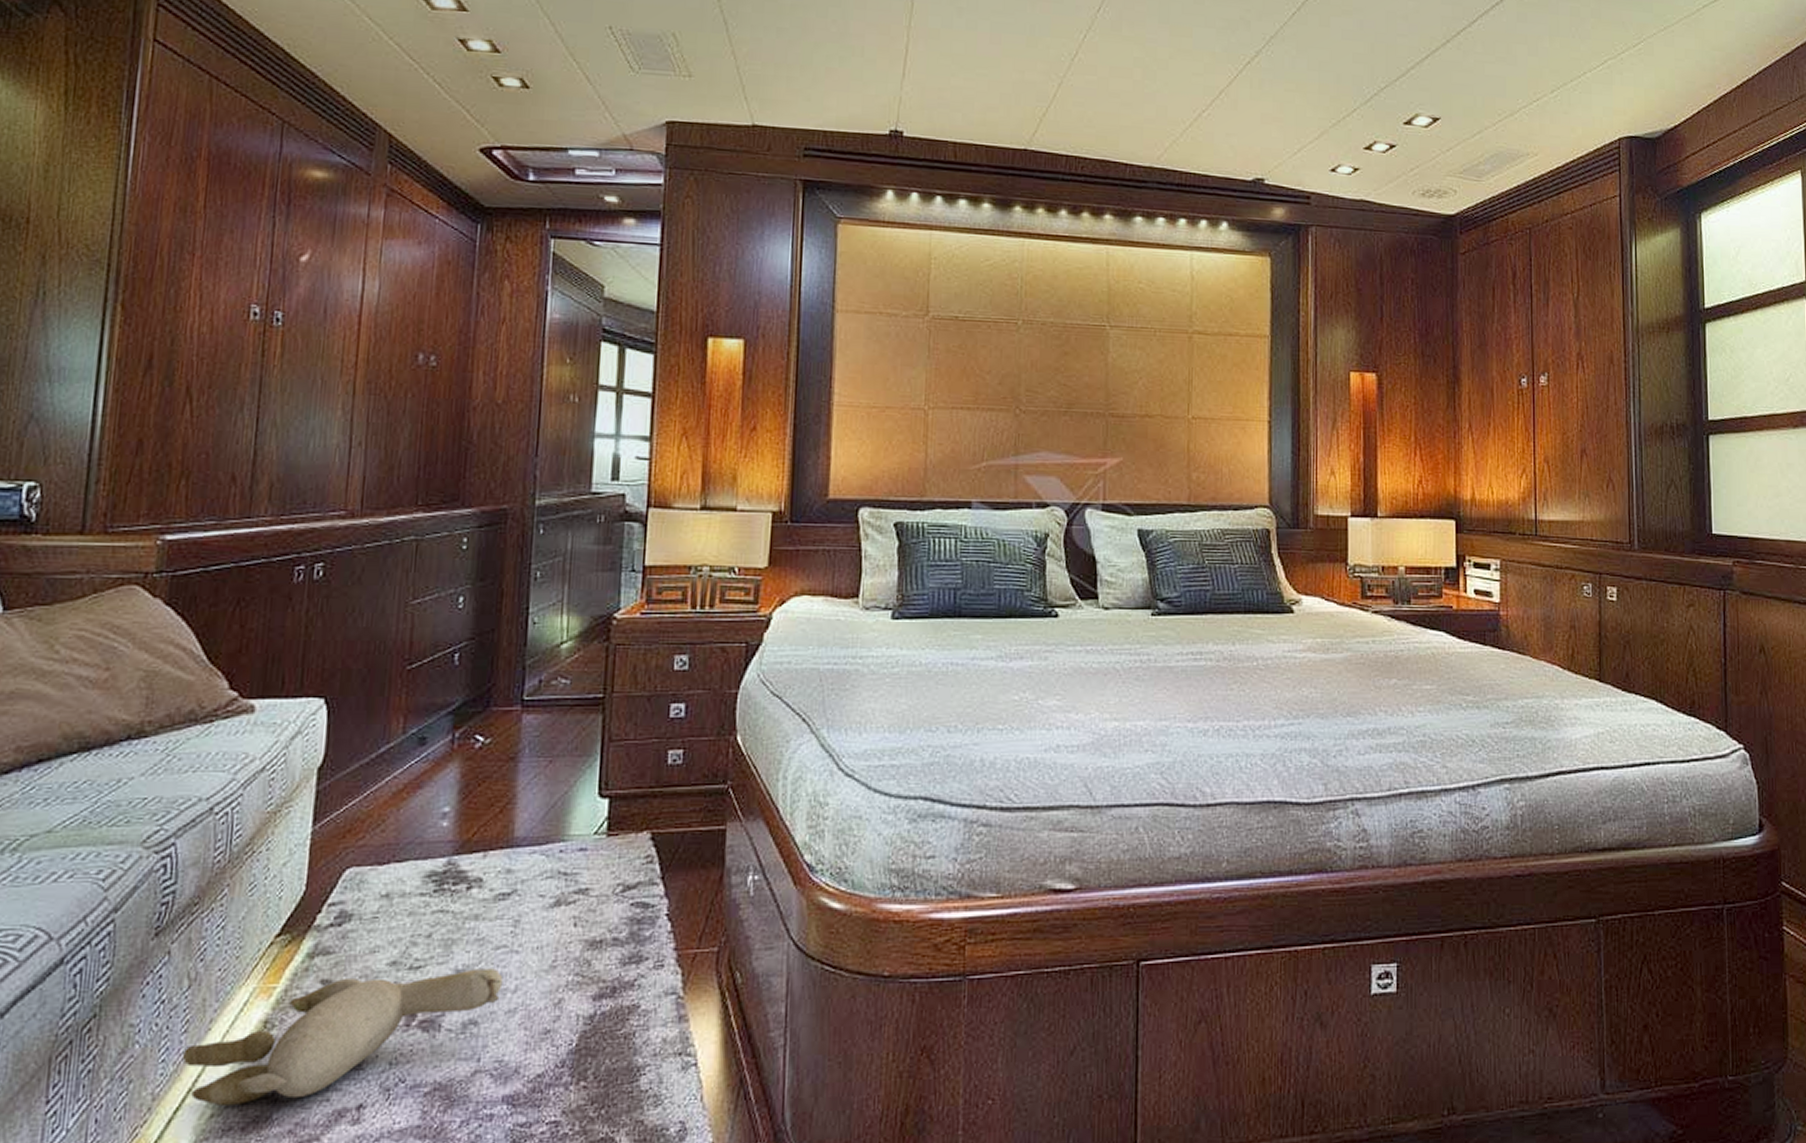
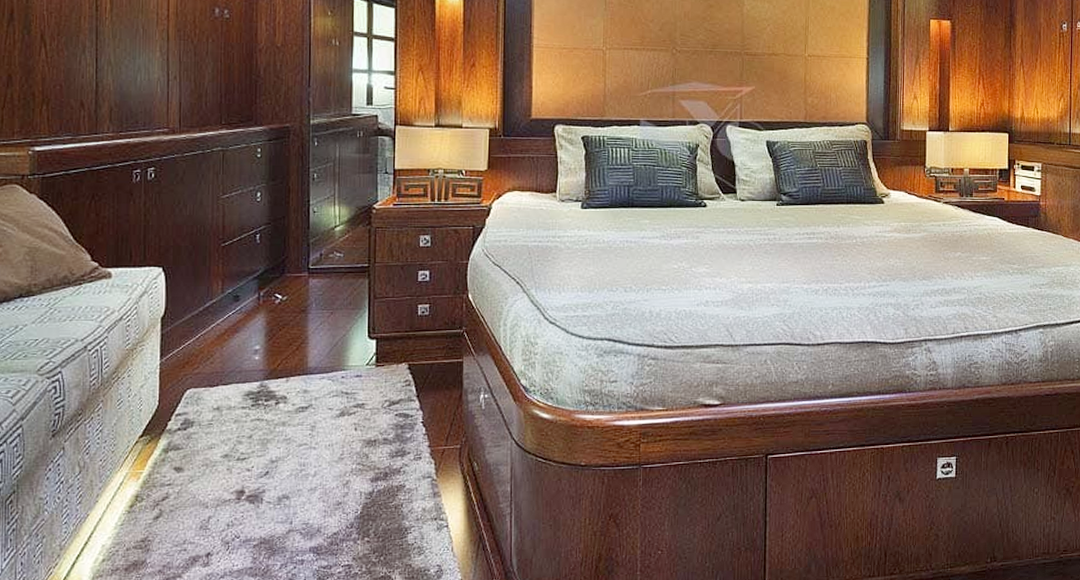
plush toy: present [181,968,503,1107] -> none [78,460,306,554]

